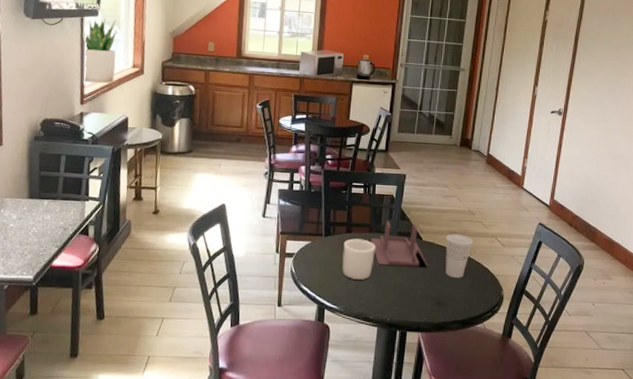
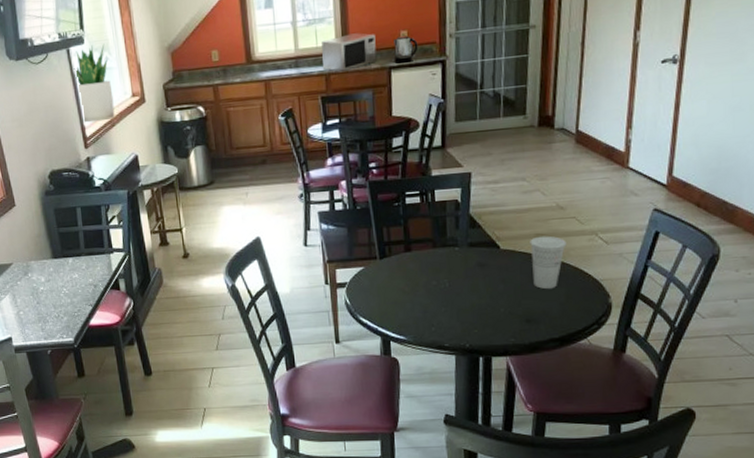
mug: present [342,238,375,281] -> none [403,256,443,305]
napkin holder: present [371,221,429,269] -> none [436,229,512,285]

